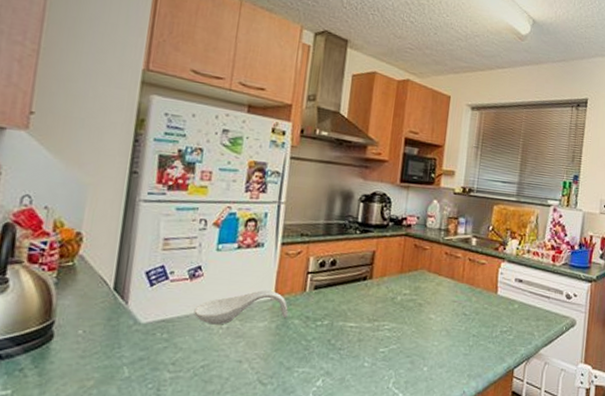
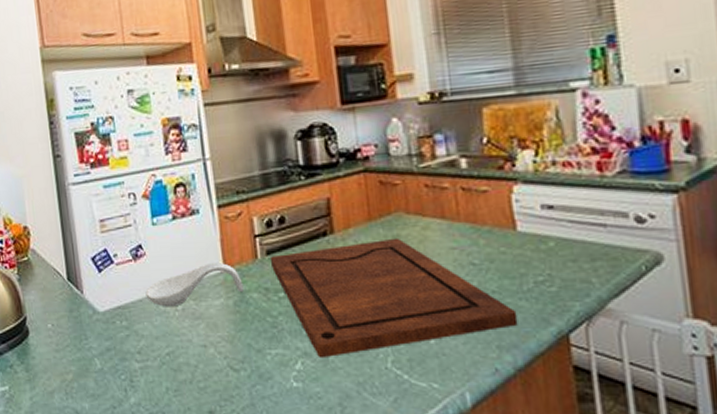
cutting board: none [316,288,486,378] -> present [271,237,518,359]

